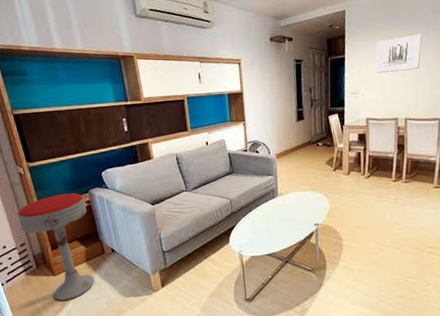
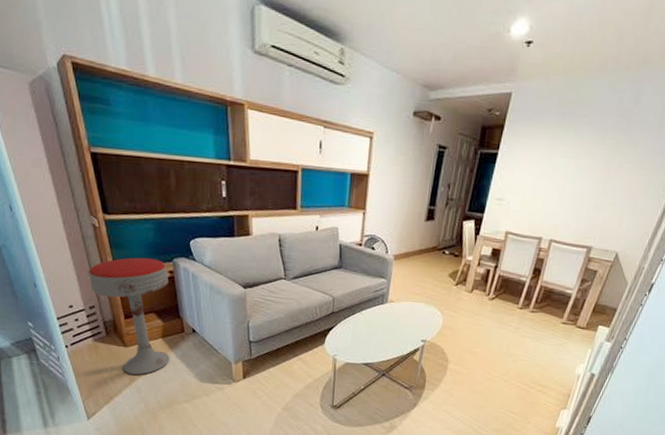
wall art: present [376,33,422,74] -> none [531,139,595,184]

